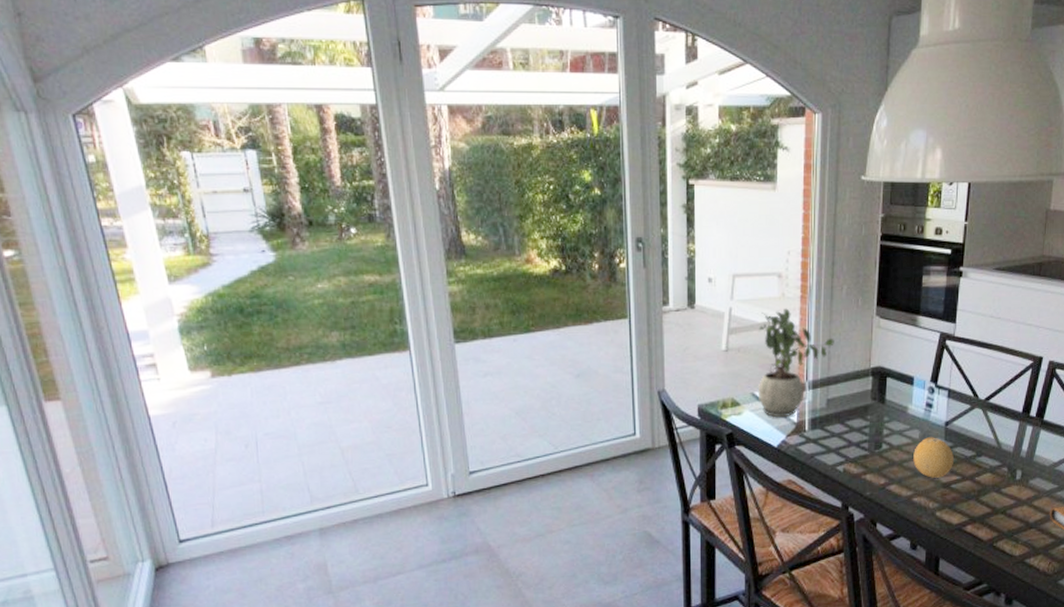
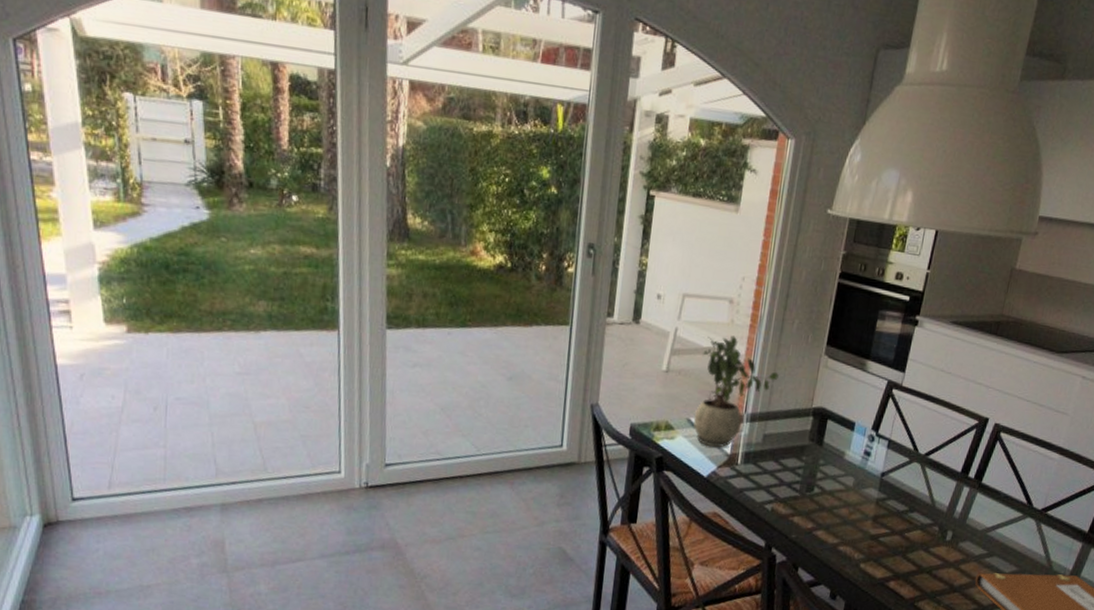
fruit: present [913,437,954,478] -> none [844,486,886,529]

